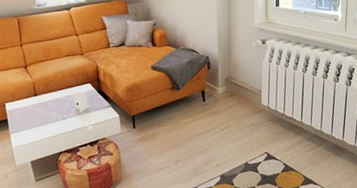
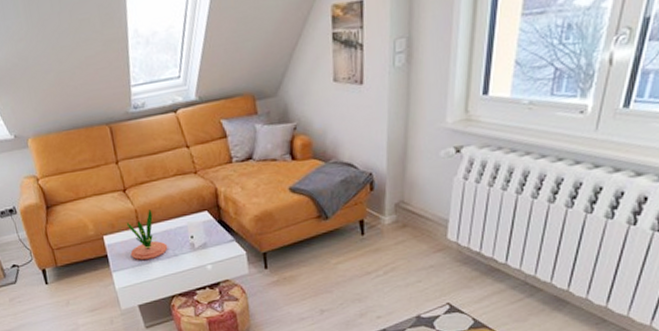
plant: none [23,82,58,123] -> present [124,209,168,260]

